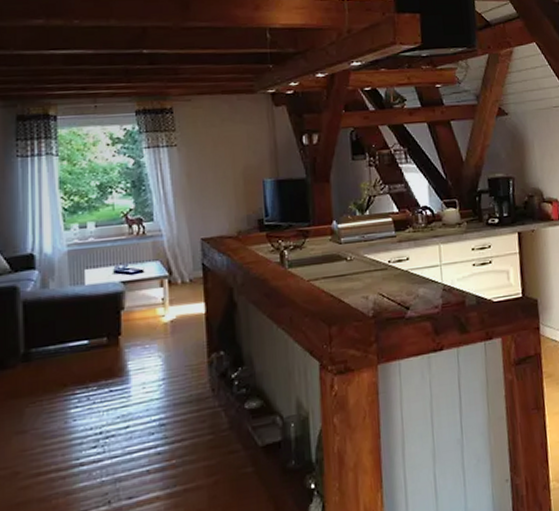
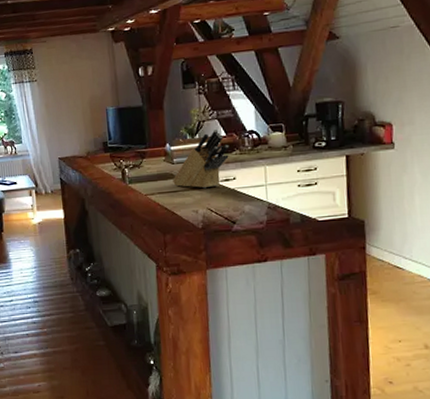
knife block: none [340,205,402,271] -> present [173,130,230,189]

